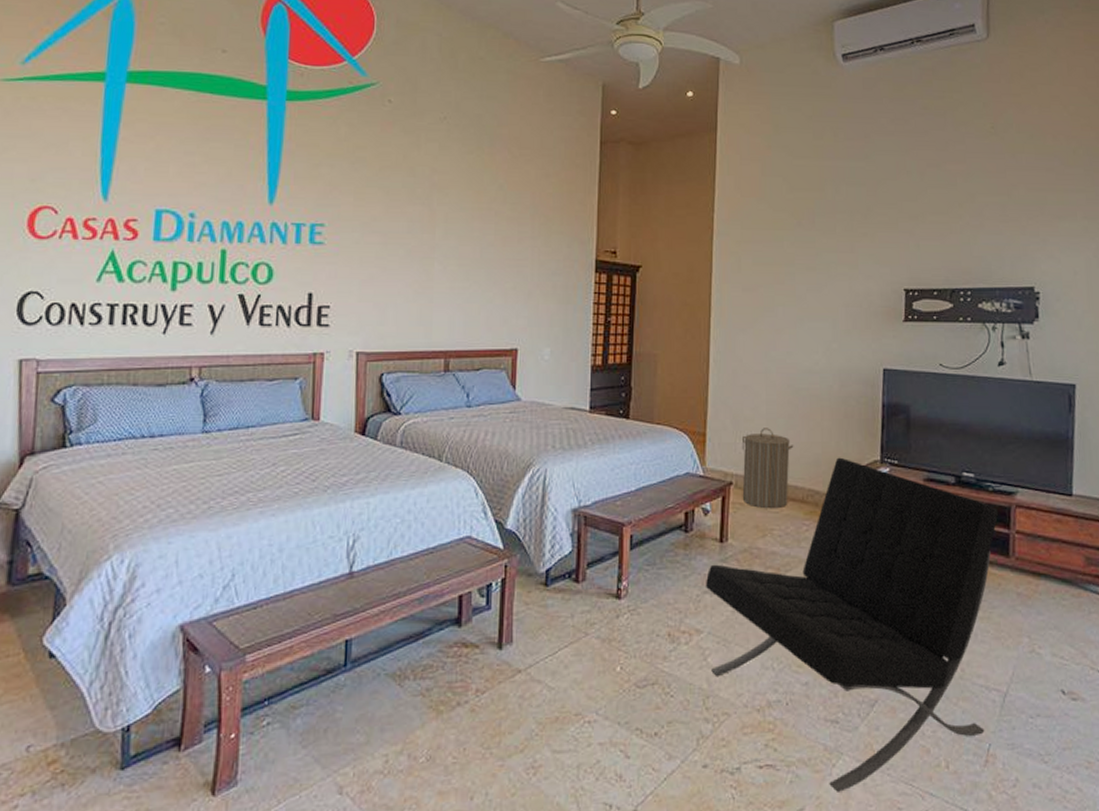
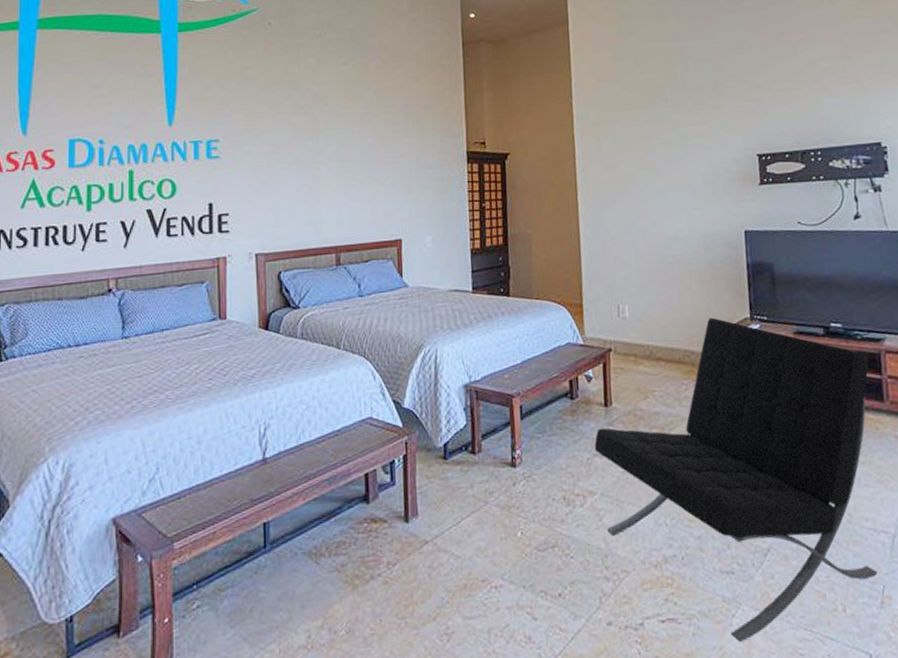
laundry hamper: present [742,428,794,509] -> none [617,295,667,372]

